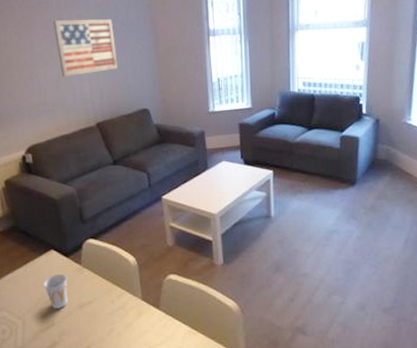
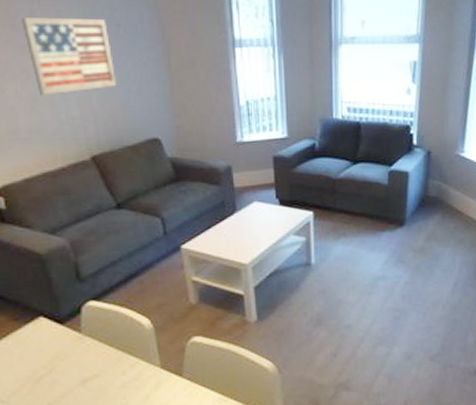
cup: present [44,274,68,309] -> none [33,346,66,387]

